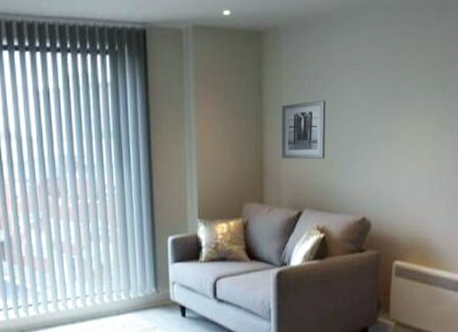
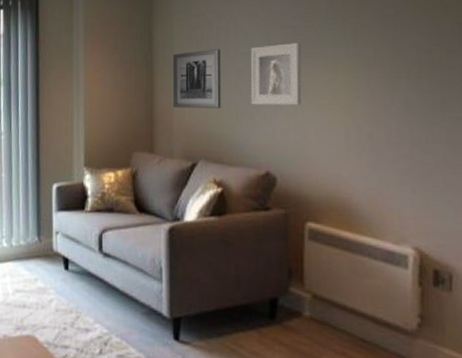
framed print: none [351,94,397,155] -> present [250,42,302,105]

